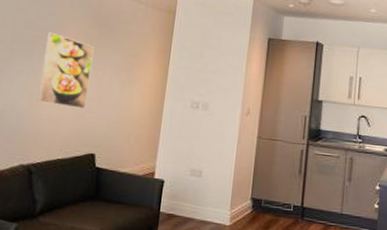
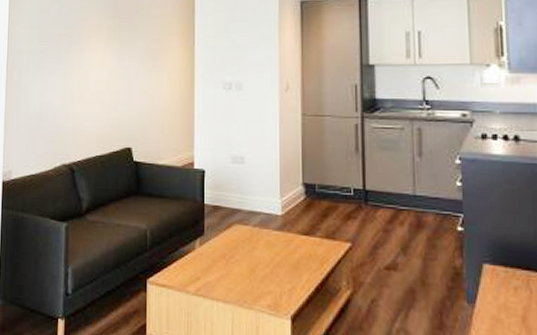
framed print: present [37,31,94,109] -> none [70,28,117,102]

